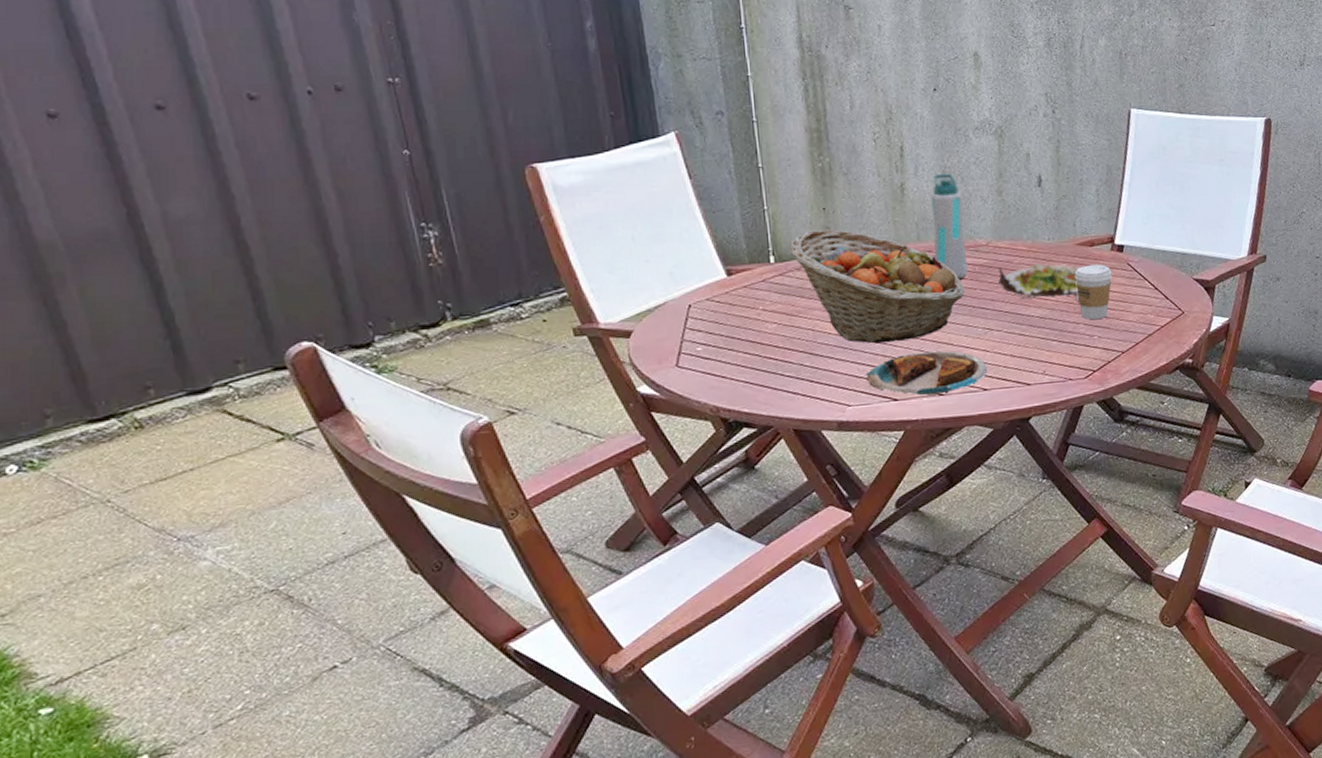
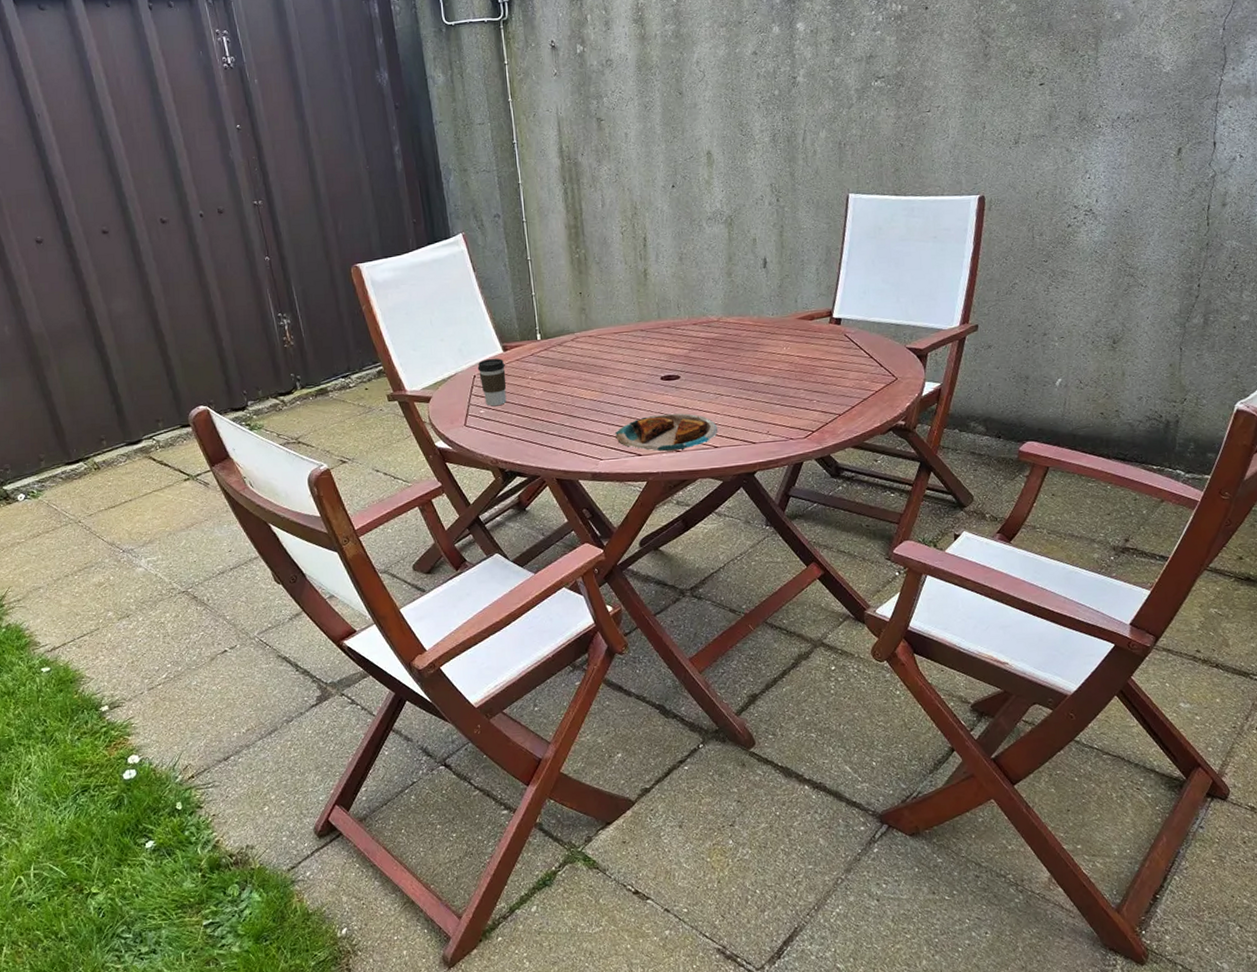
coffee cup: none [693,283,731,343] -> present [477,358,507,407]
fruit basket: present [790,229,965,344] -> none [553,310,698,407]
water bottle: present [930,173,968,278] -> none [669,259,702,351]
salad plate: present [998,263,1080,301] -> none [728,336,801,369]
coffee cup: present [1075,264,1113,320] -> none [796,336,831,386]

